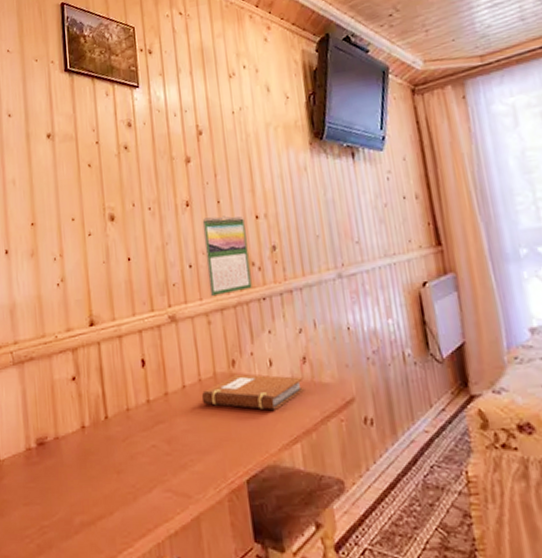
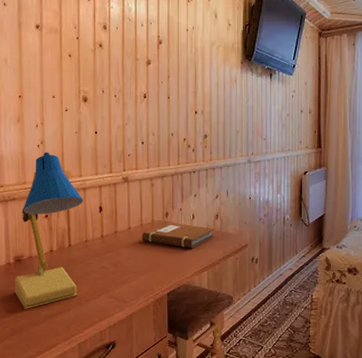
desk lamp: none [37,291,122,515] -> present [14,152,84,309]
calendar: present [202,215,252,297] -> none [155,108,186,167]

